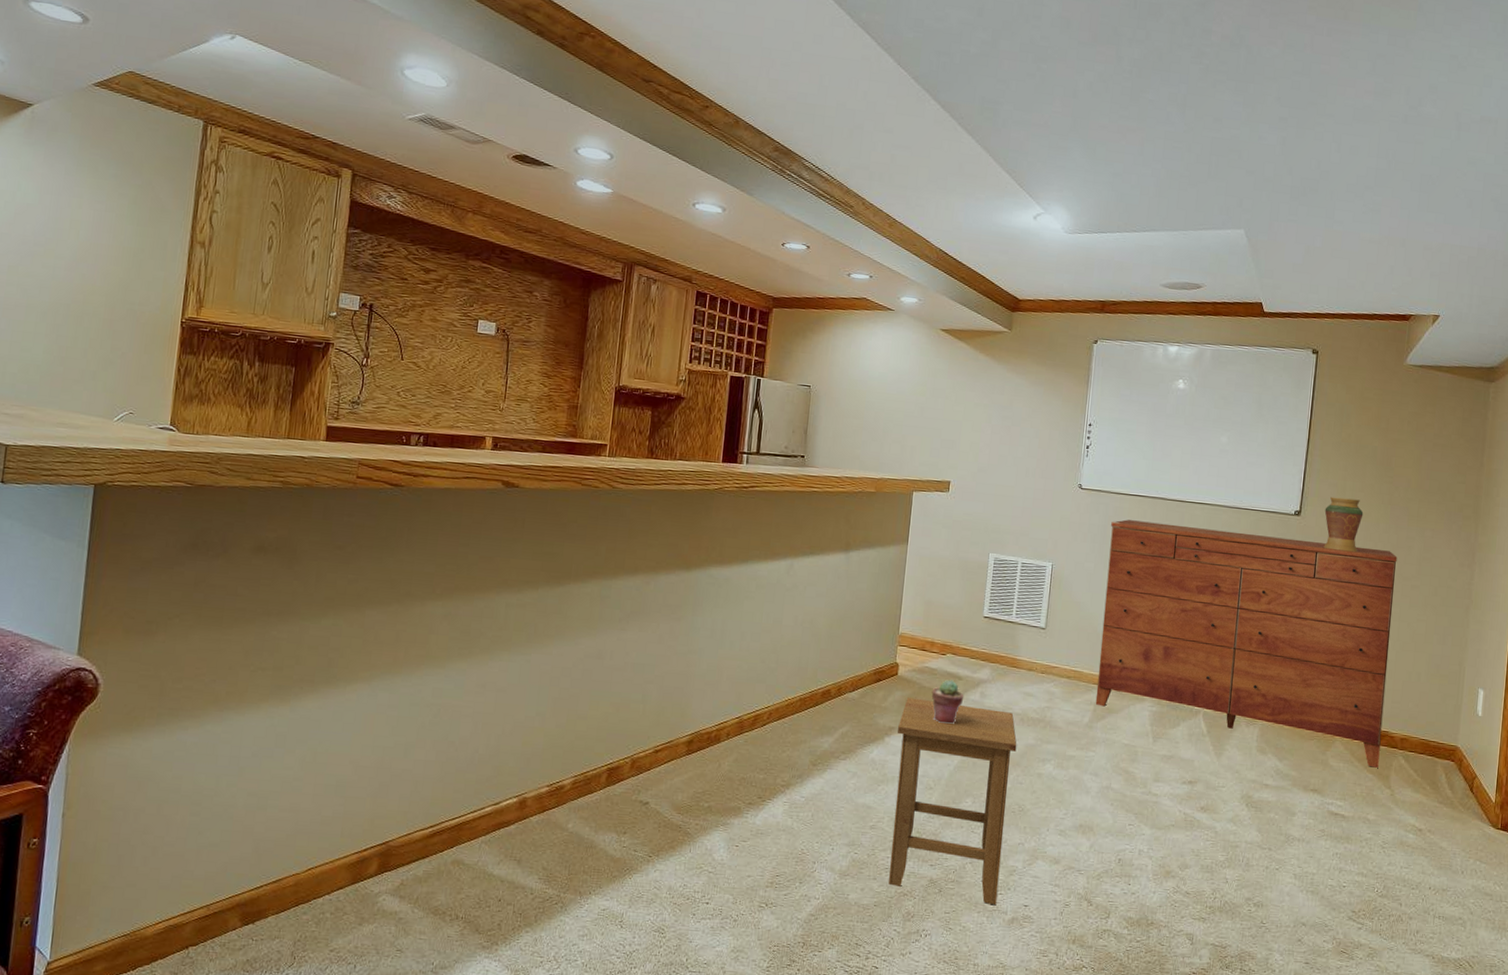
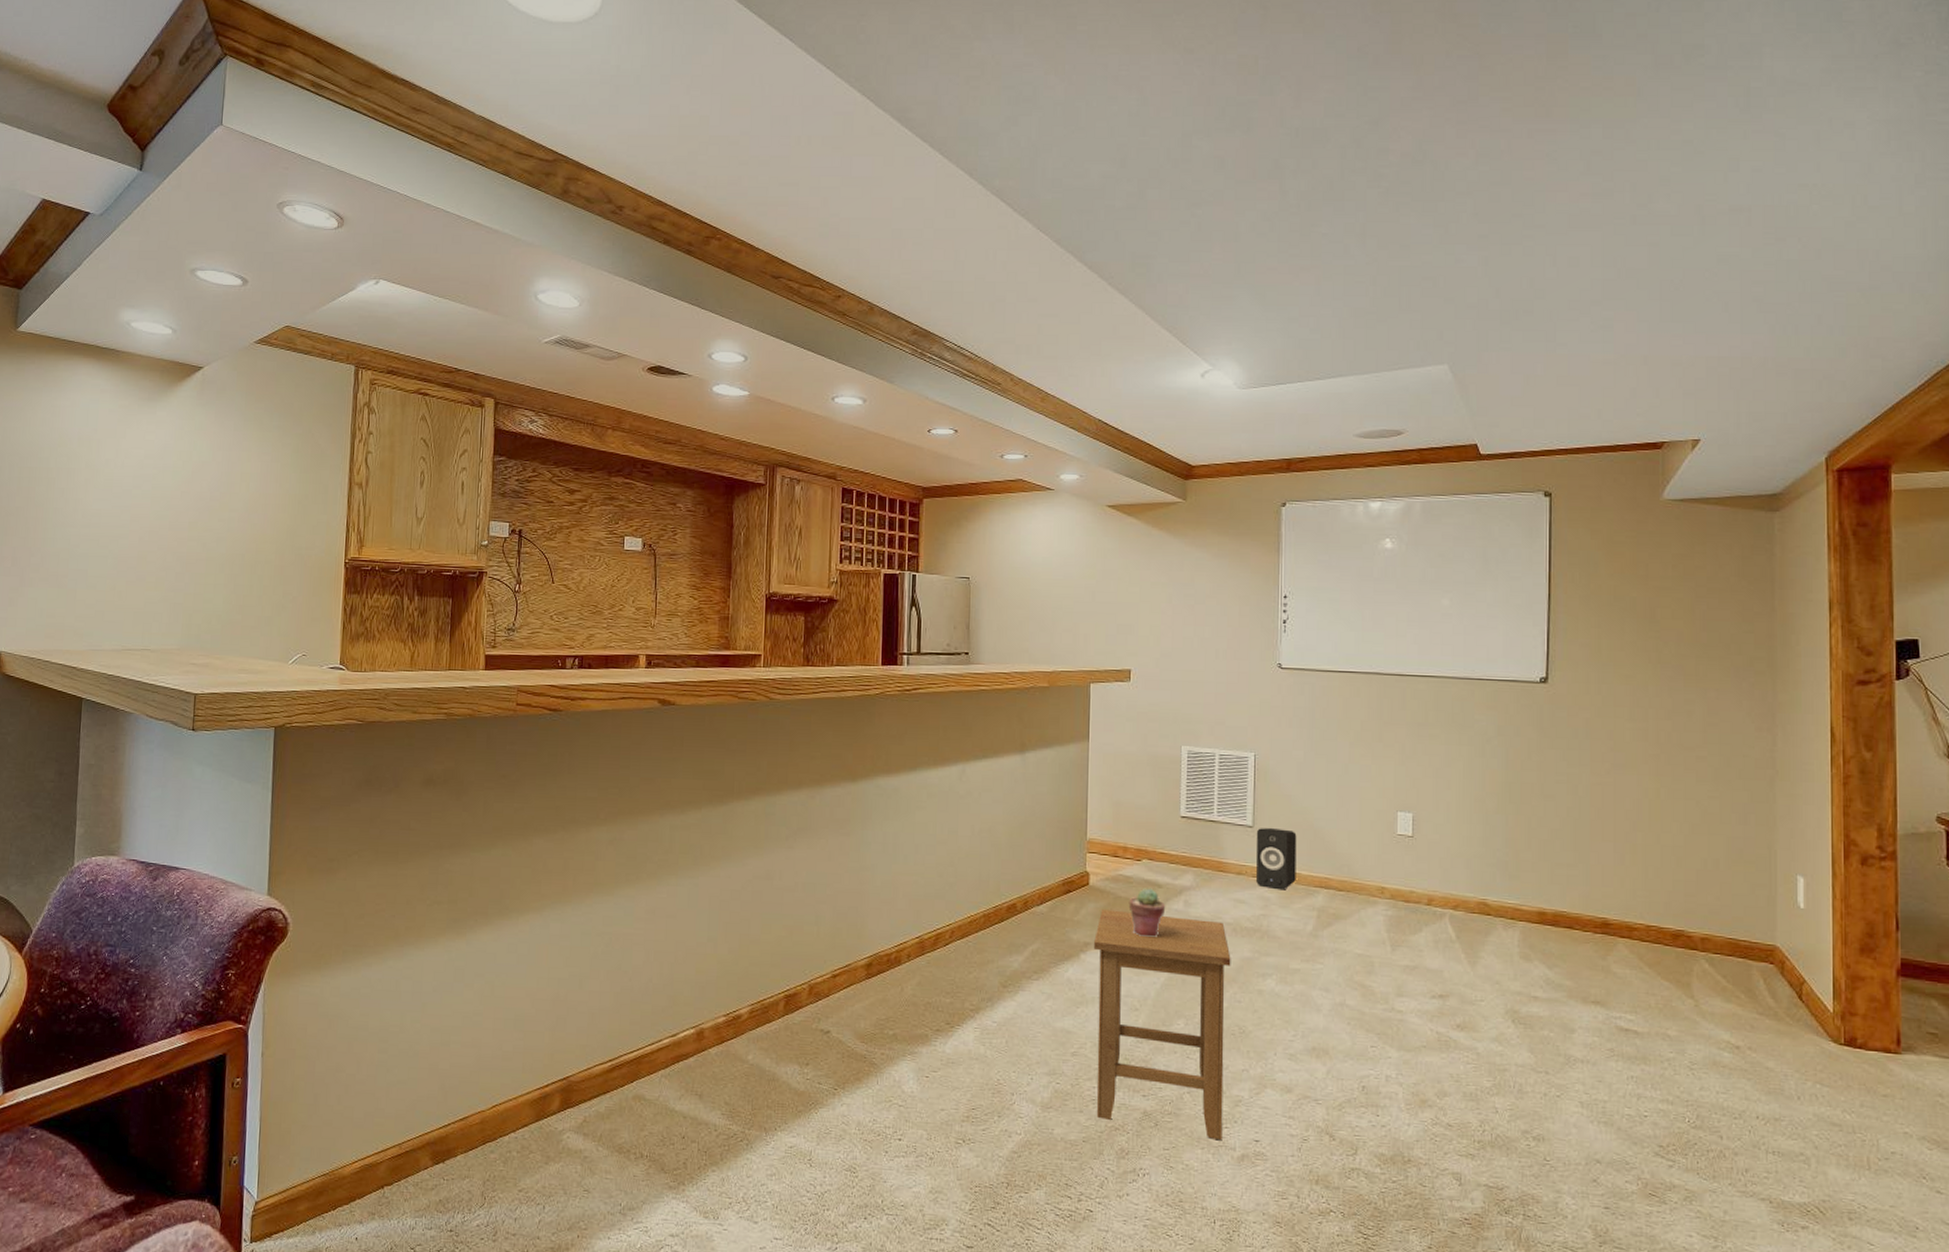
speaker: none [1044,630,1082,686] -> present [1255,827,1297,890]
dresser: present [1095,519,1397,768] -> none [1318,700,1675,974]
decorative vase: present [1323,497,1364,553] -> none [1577,659,1627,722]

